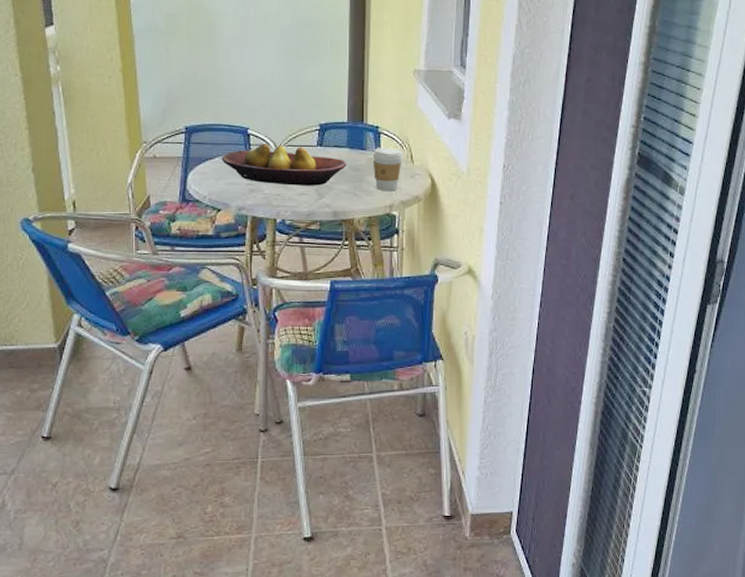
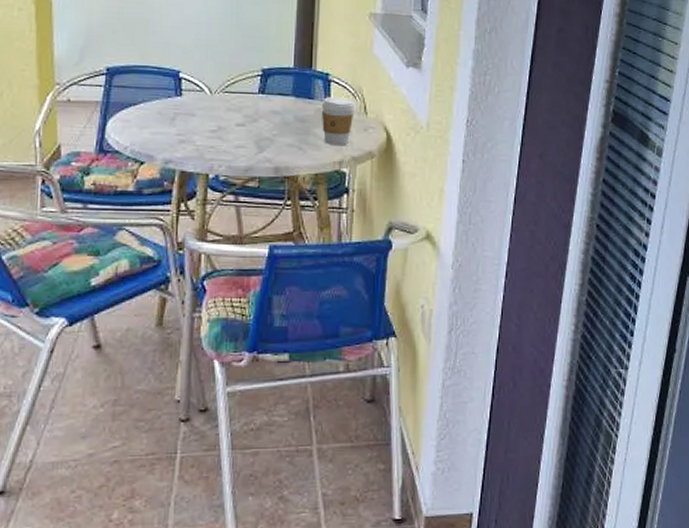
fruit bowl: present [221,144,347,186] -> none [147,89,292,138]

